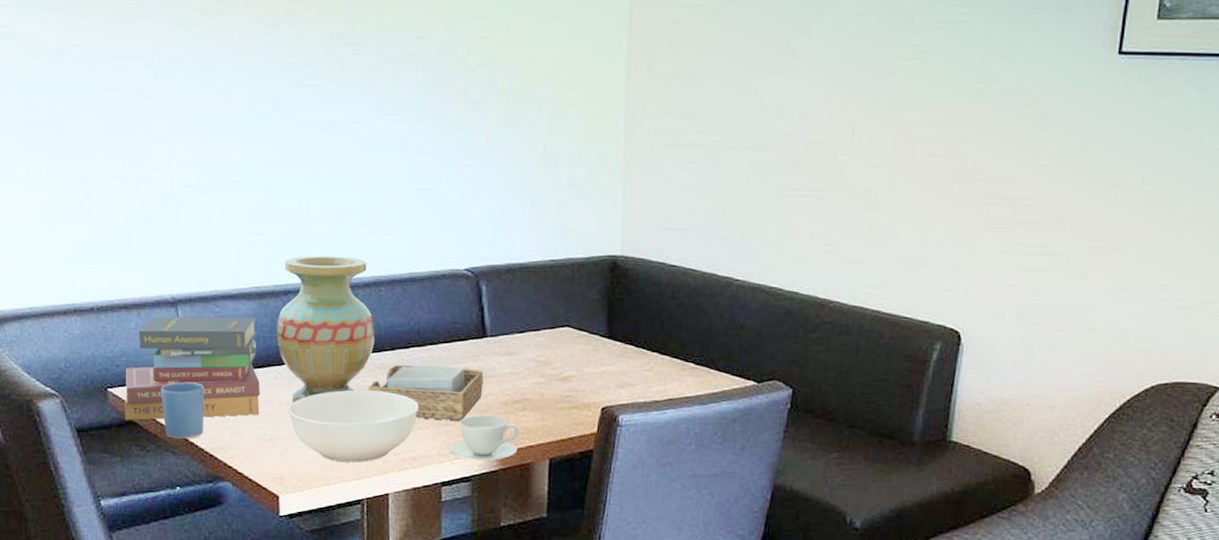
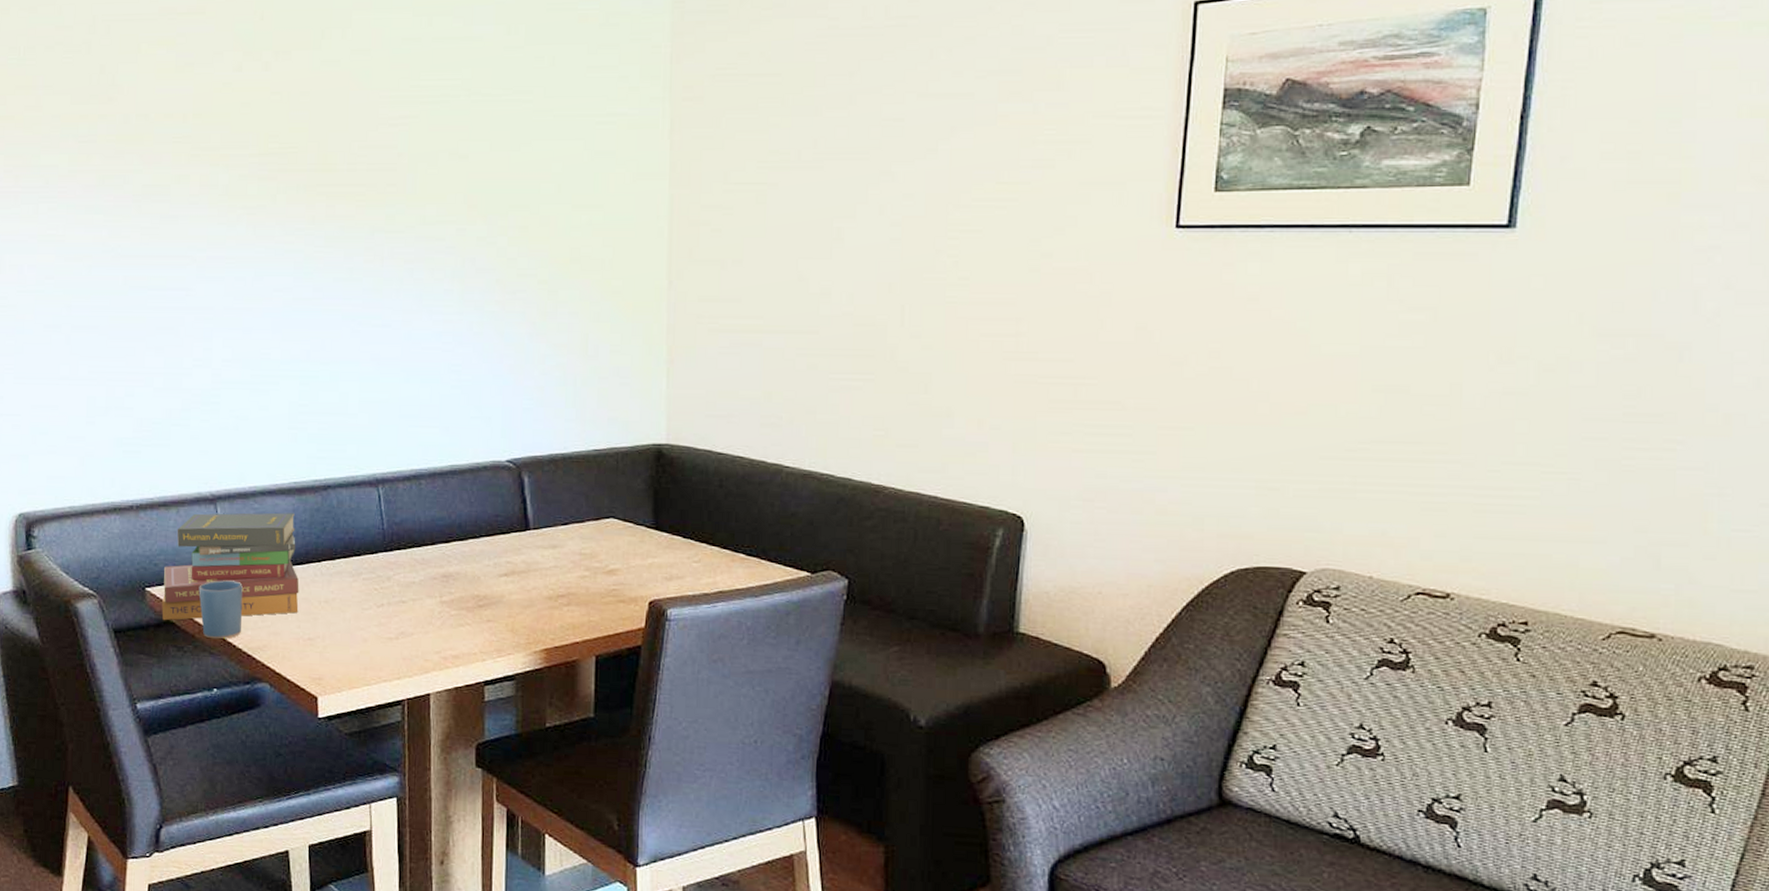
vase: present [276,255,375,403] -> none [315,449,415,600]
bowl: present [287,390,419,463] -> none [326,586,460,662]
napkin holder: present [369,364,484,421] -> none [409,559,527,617]
teacup: present [448,414,520,461] -> none [491,610,565,659]

